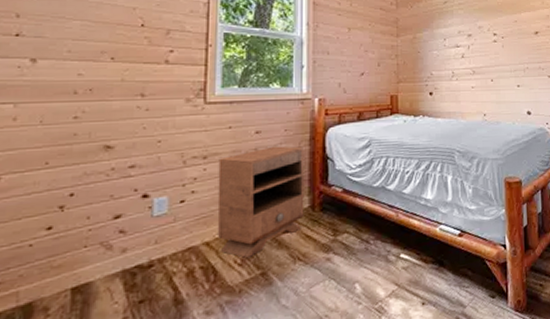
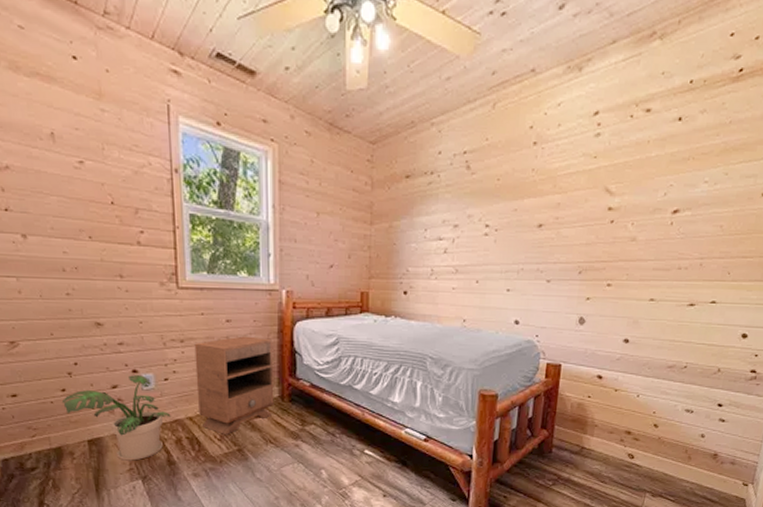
potted plant: none [44,200,184,309] -> present [61,375,171,461]

